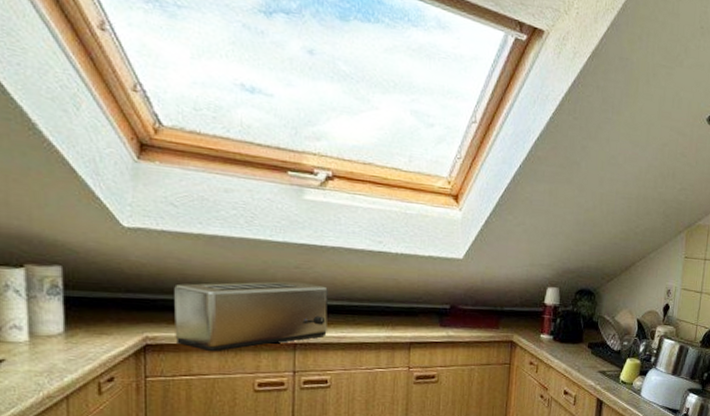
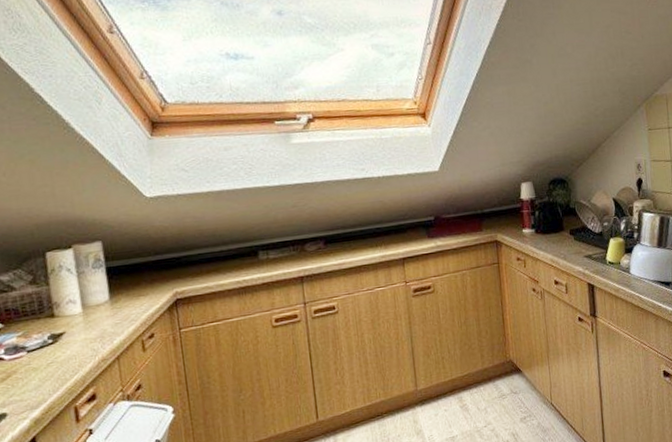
toaster: present [174,280,328,353] -> none [194,218,328,297]

